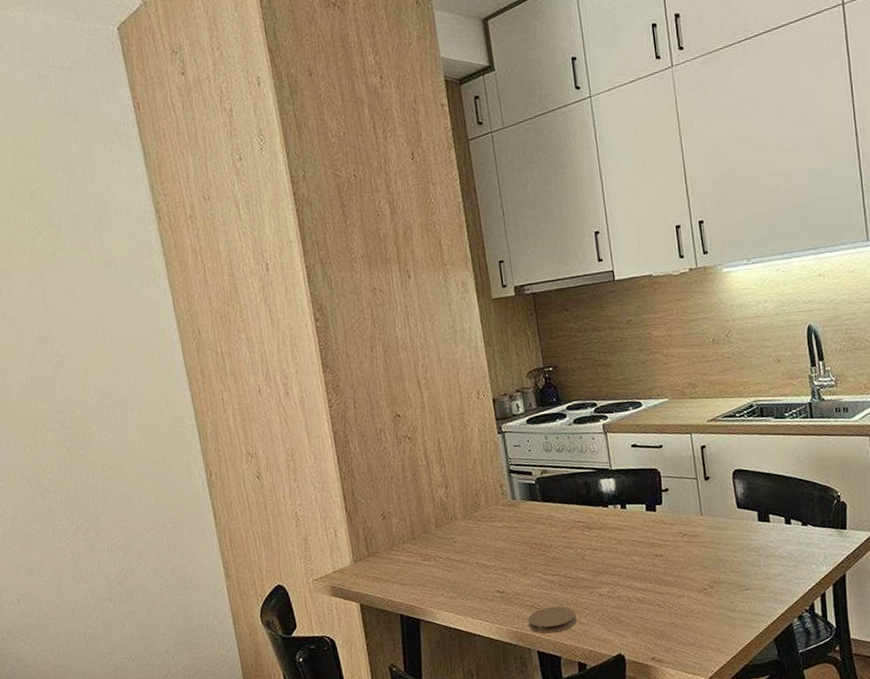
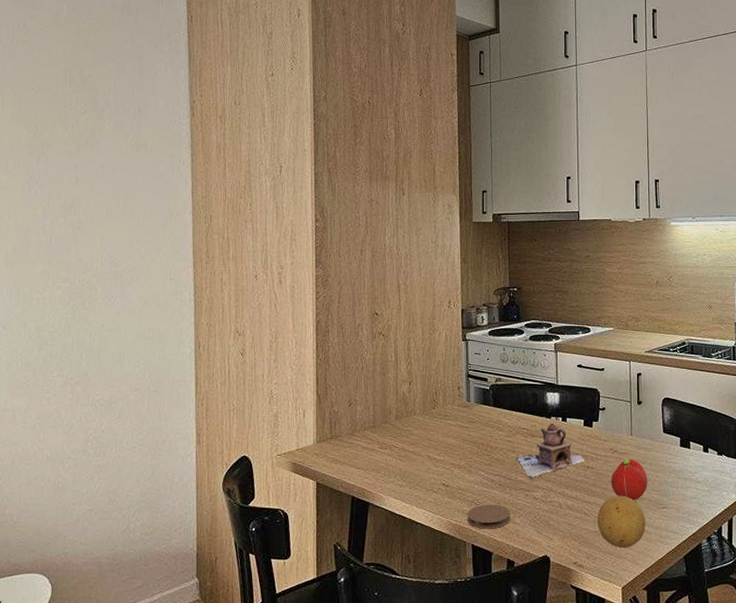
teapot: none [574,512,652,575] -> present [516,423,585,479]
fruit: none [672,581,728,638] -> present [597,495,646,548]
fruit: none [683,540,726,586] -> present [611,458,648,501]

